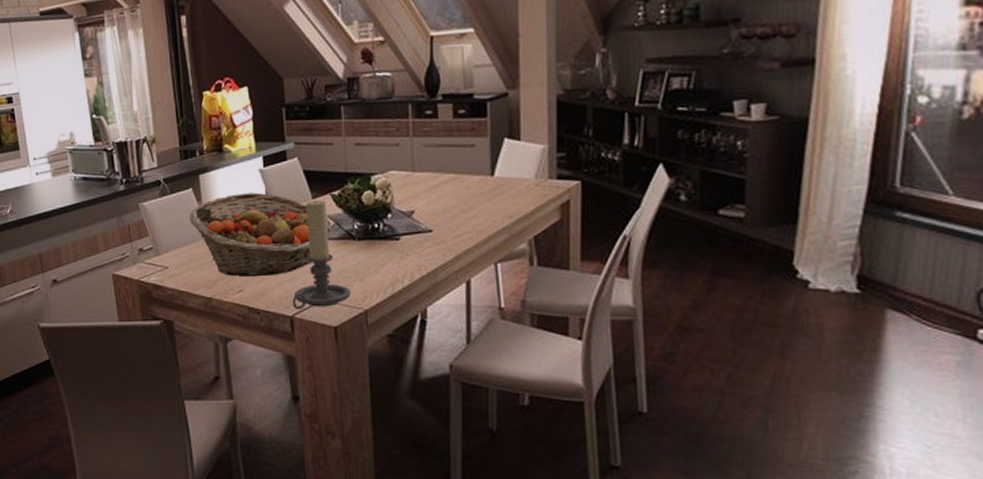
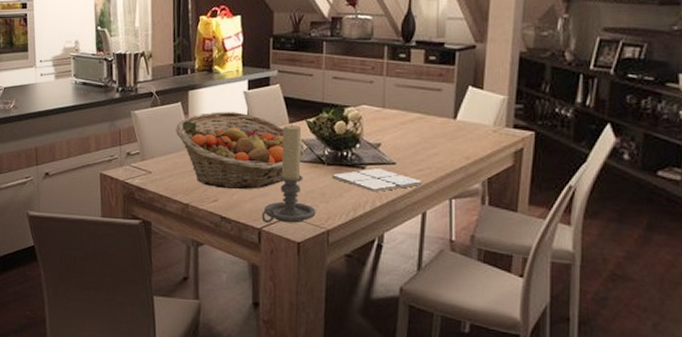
drink coaster: none [364,238,464,265] -> present [332,168,423,193]

